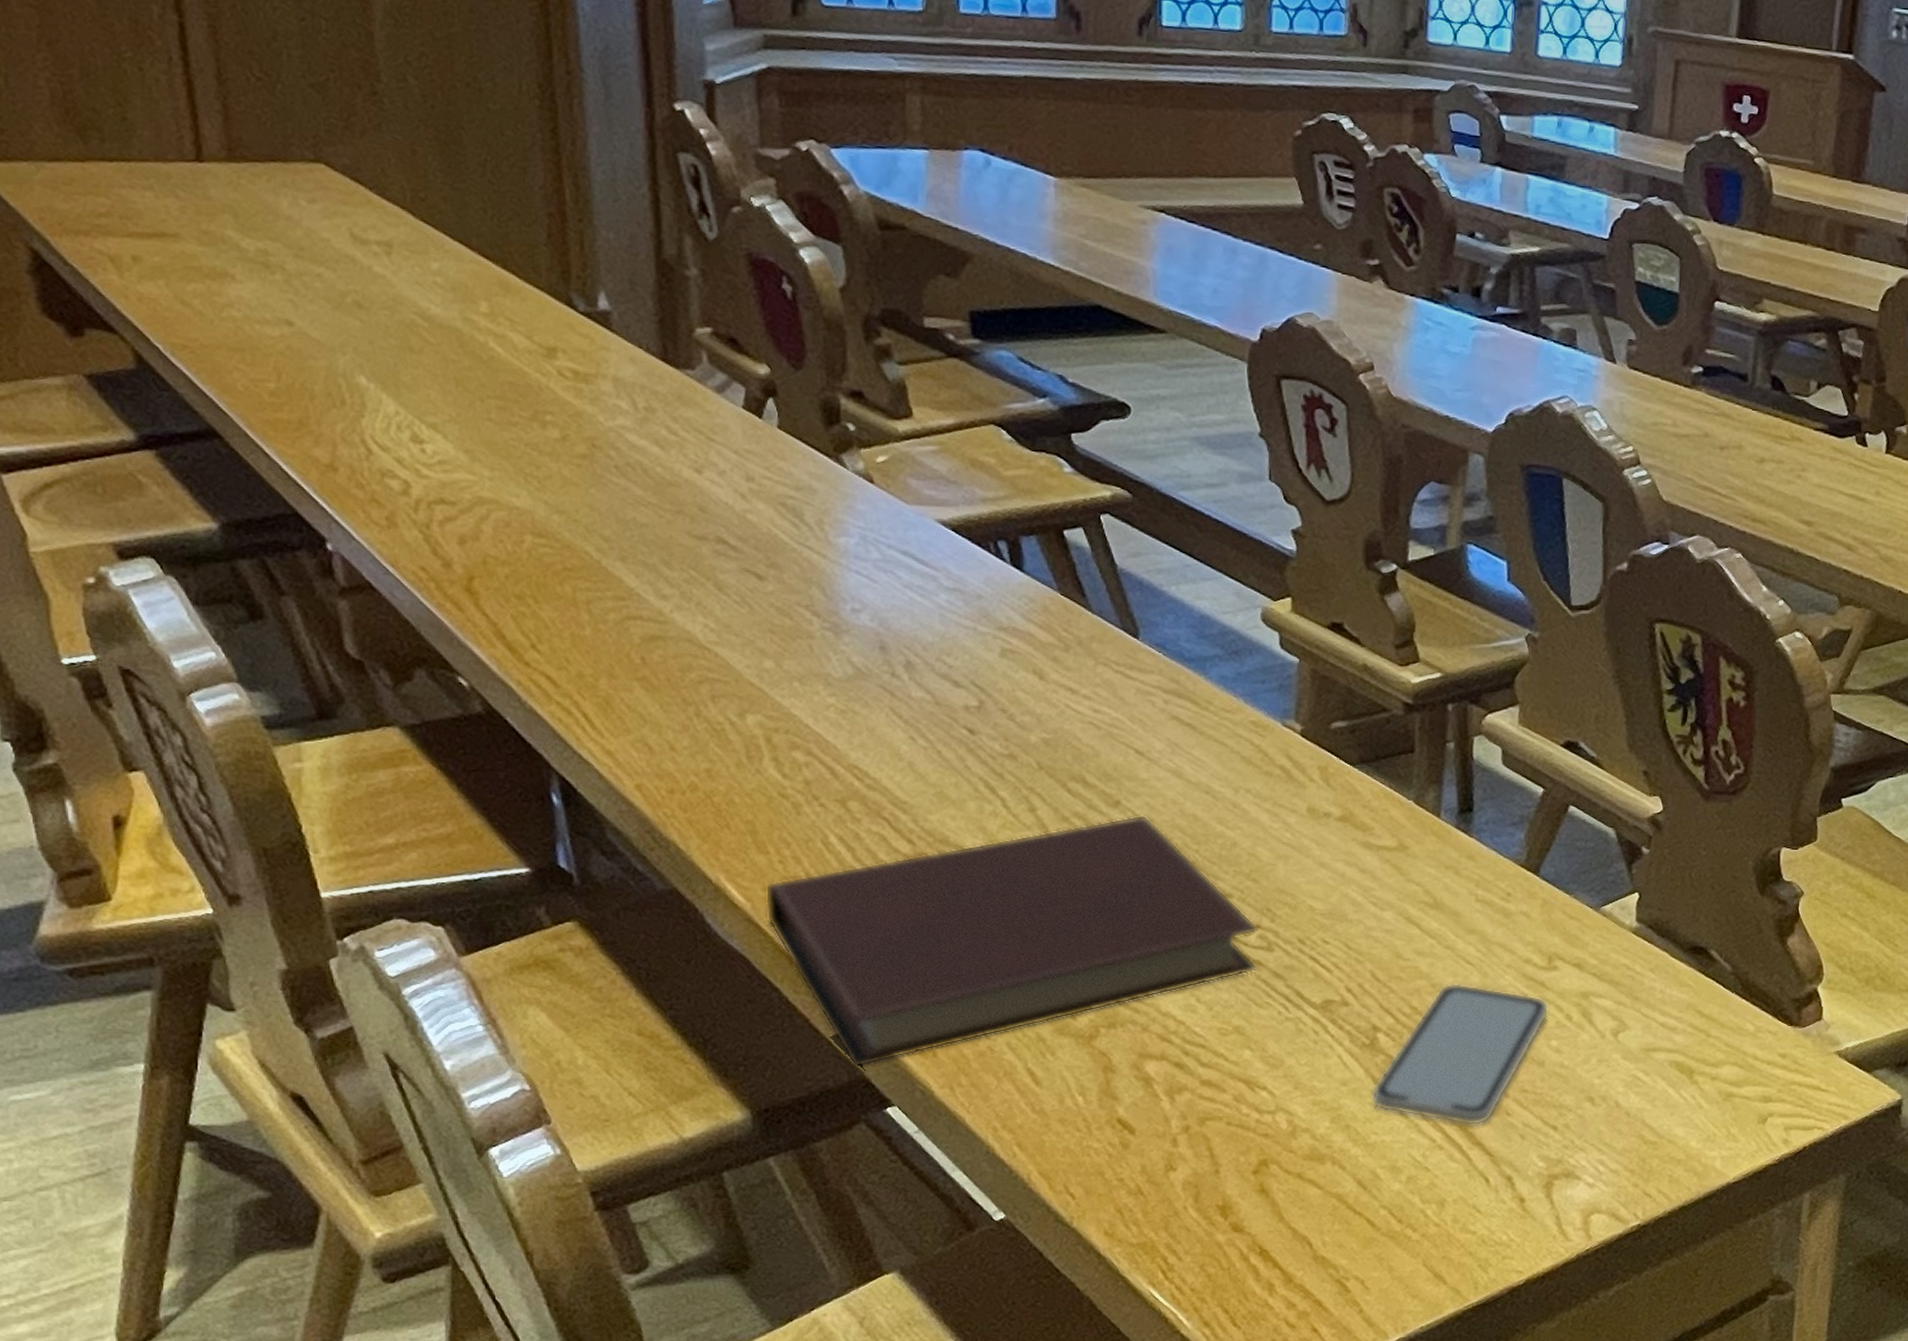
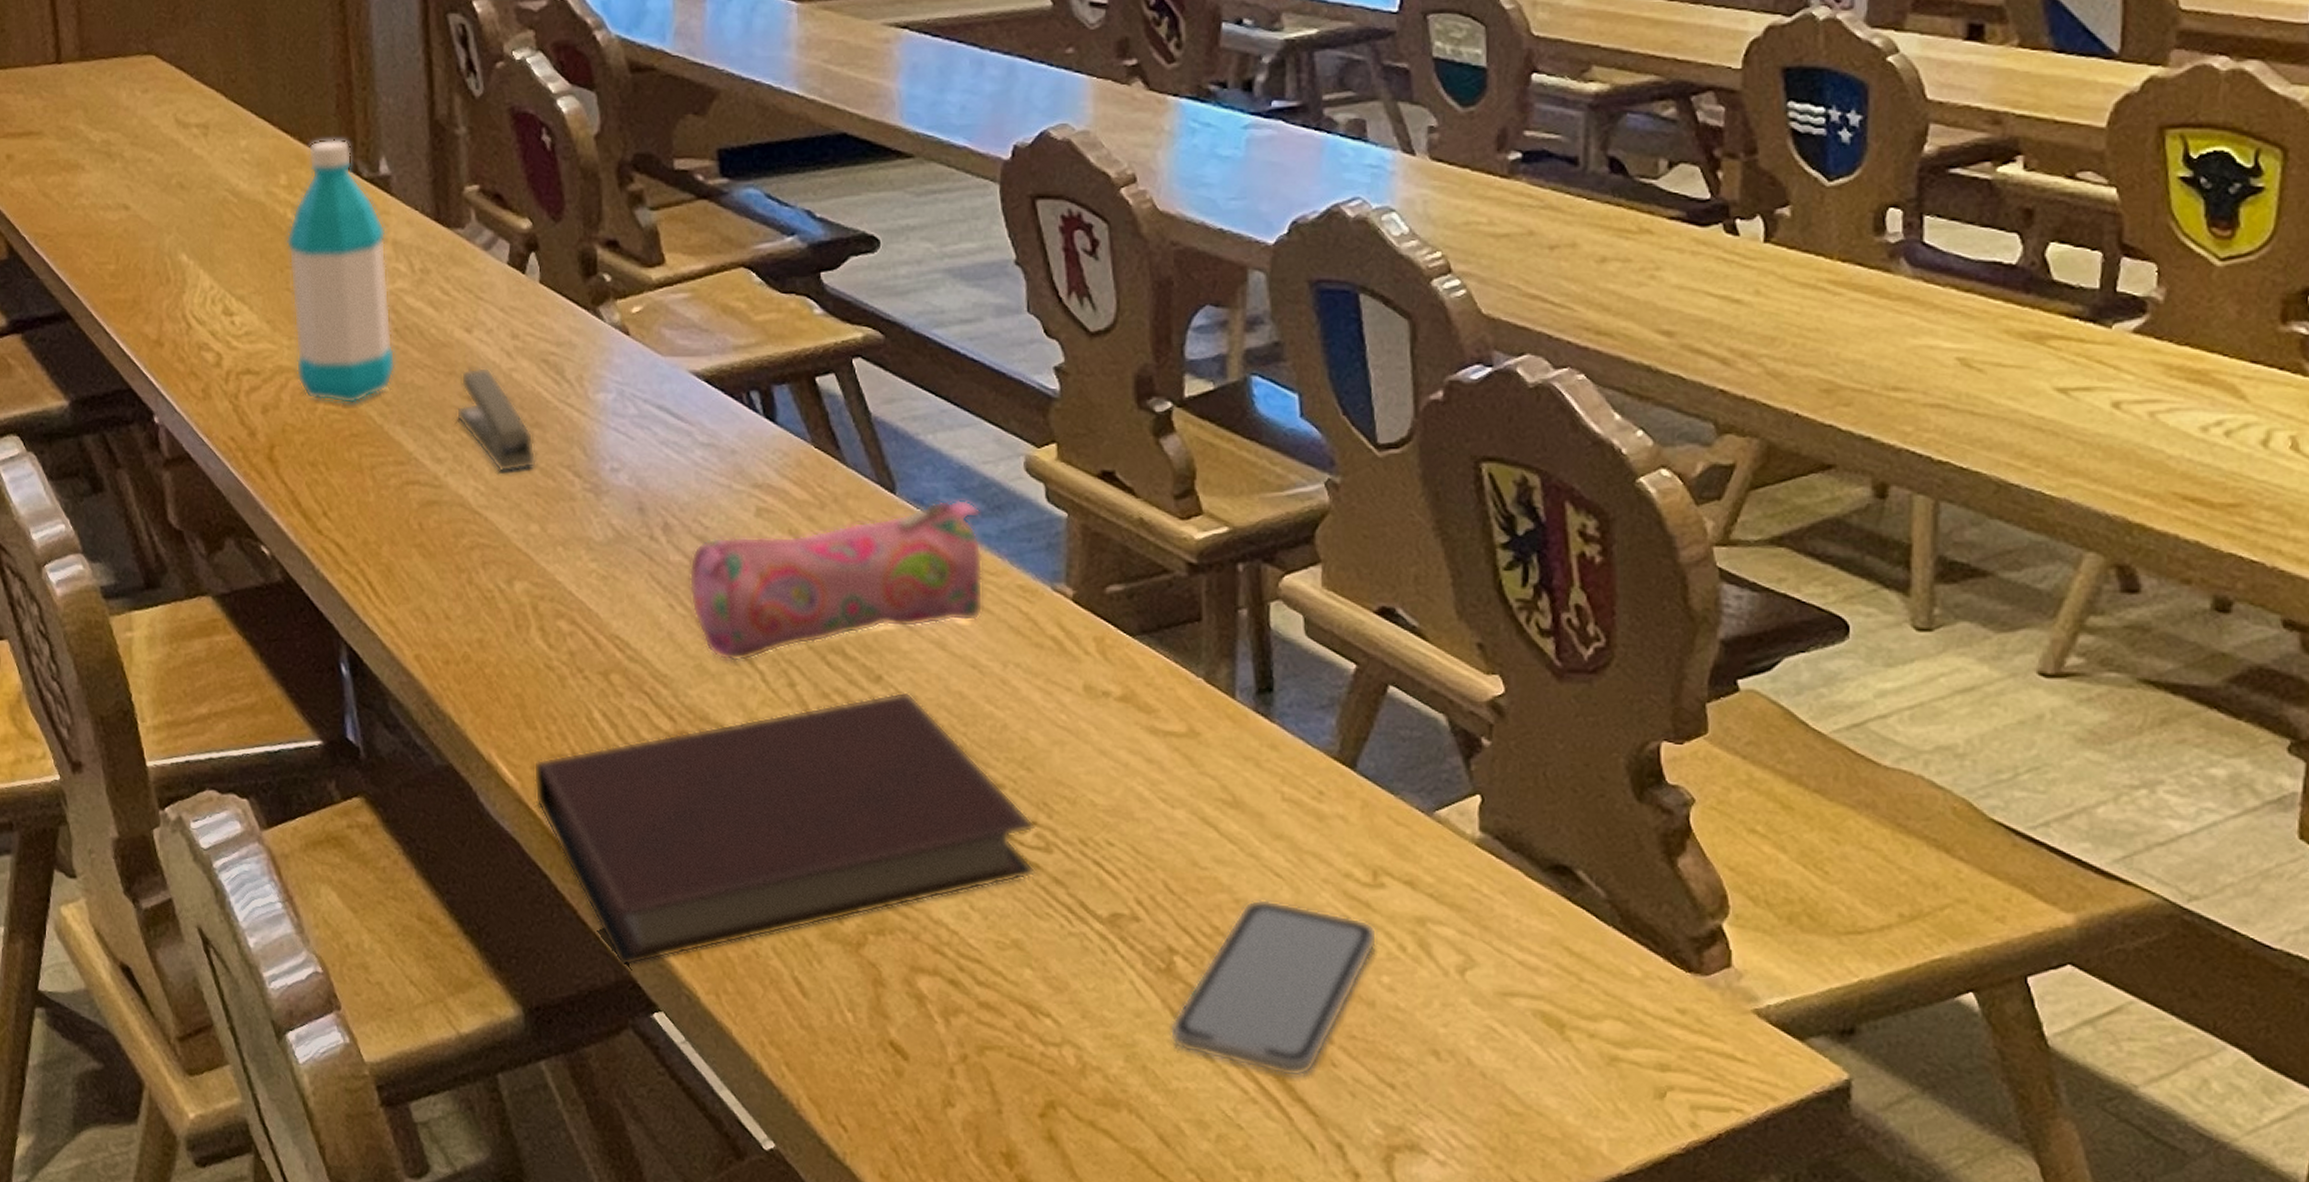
water bottle: none [487,268,616,539] -> present [286,139,396,404]
stapler: none [683,507,772,610] -> present [456,367,536,472]
pencil case: none [931,644,1220,789] -> present [689,499,983,662]

